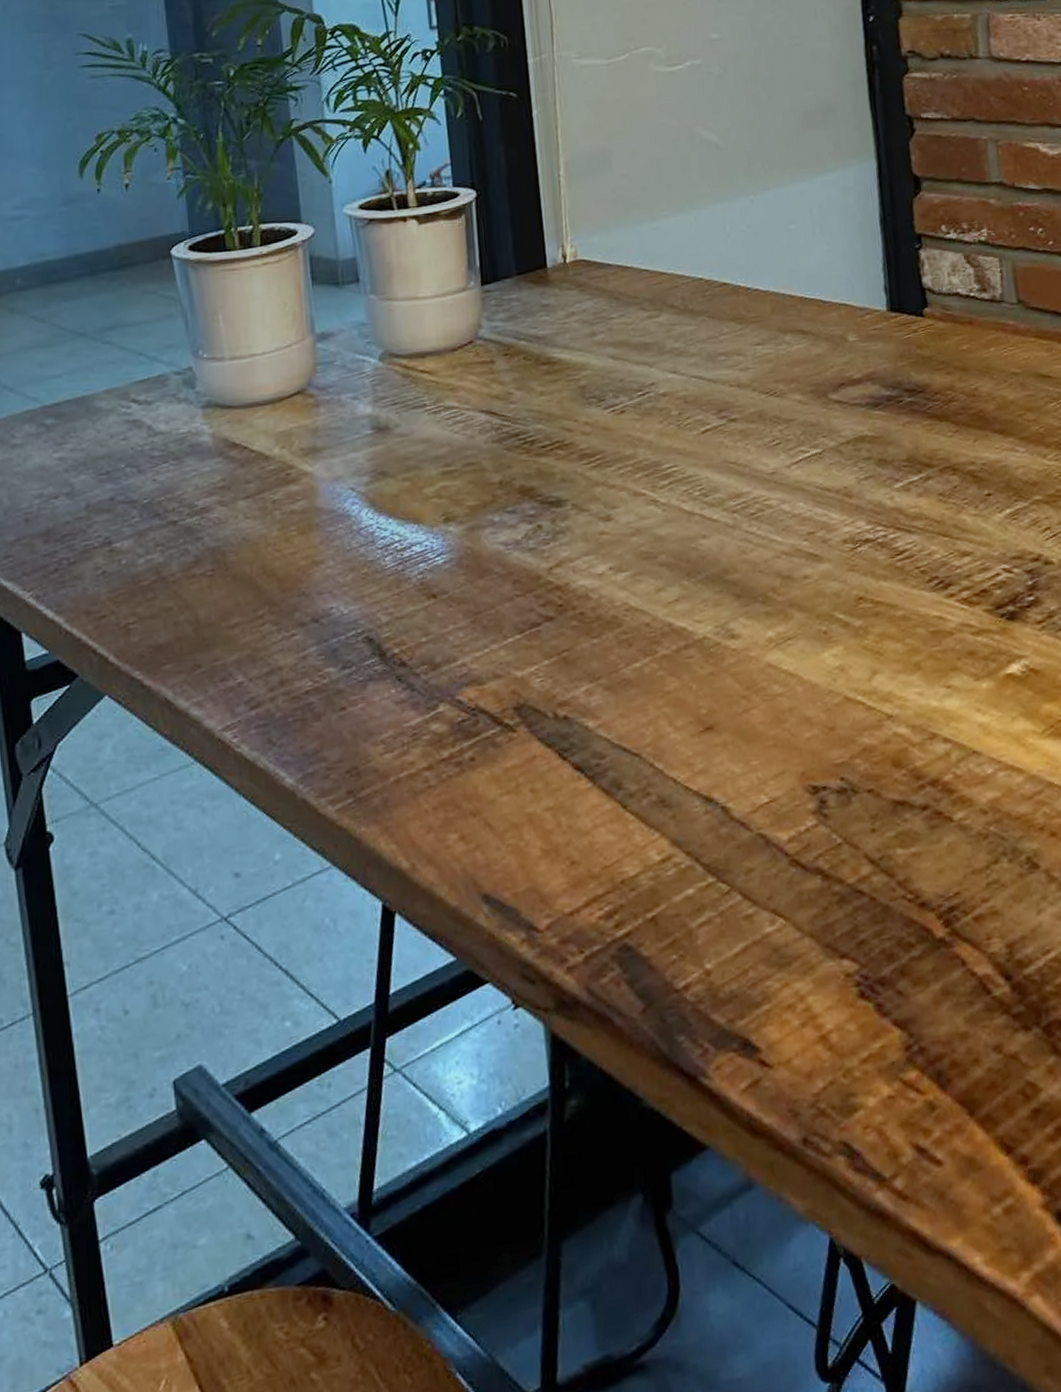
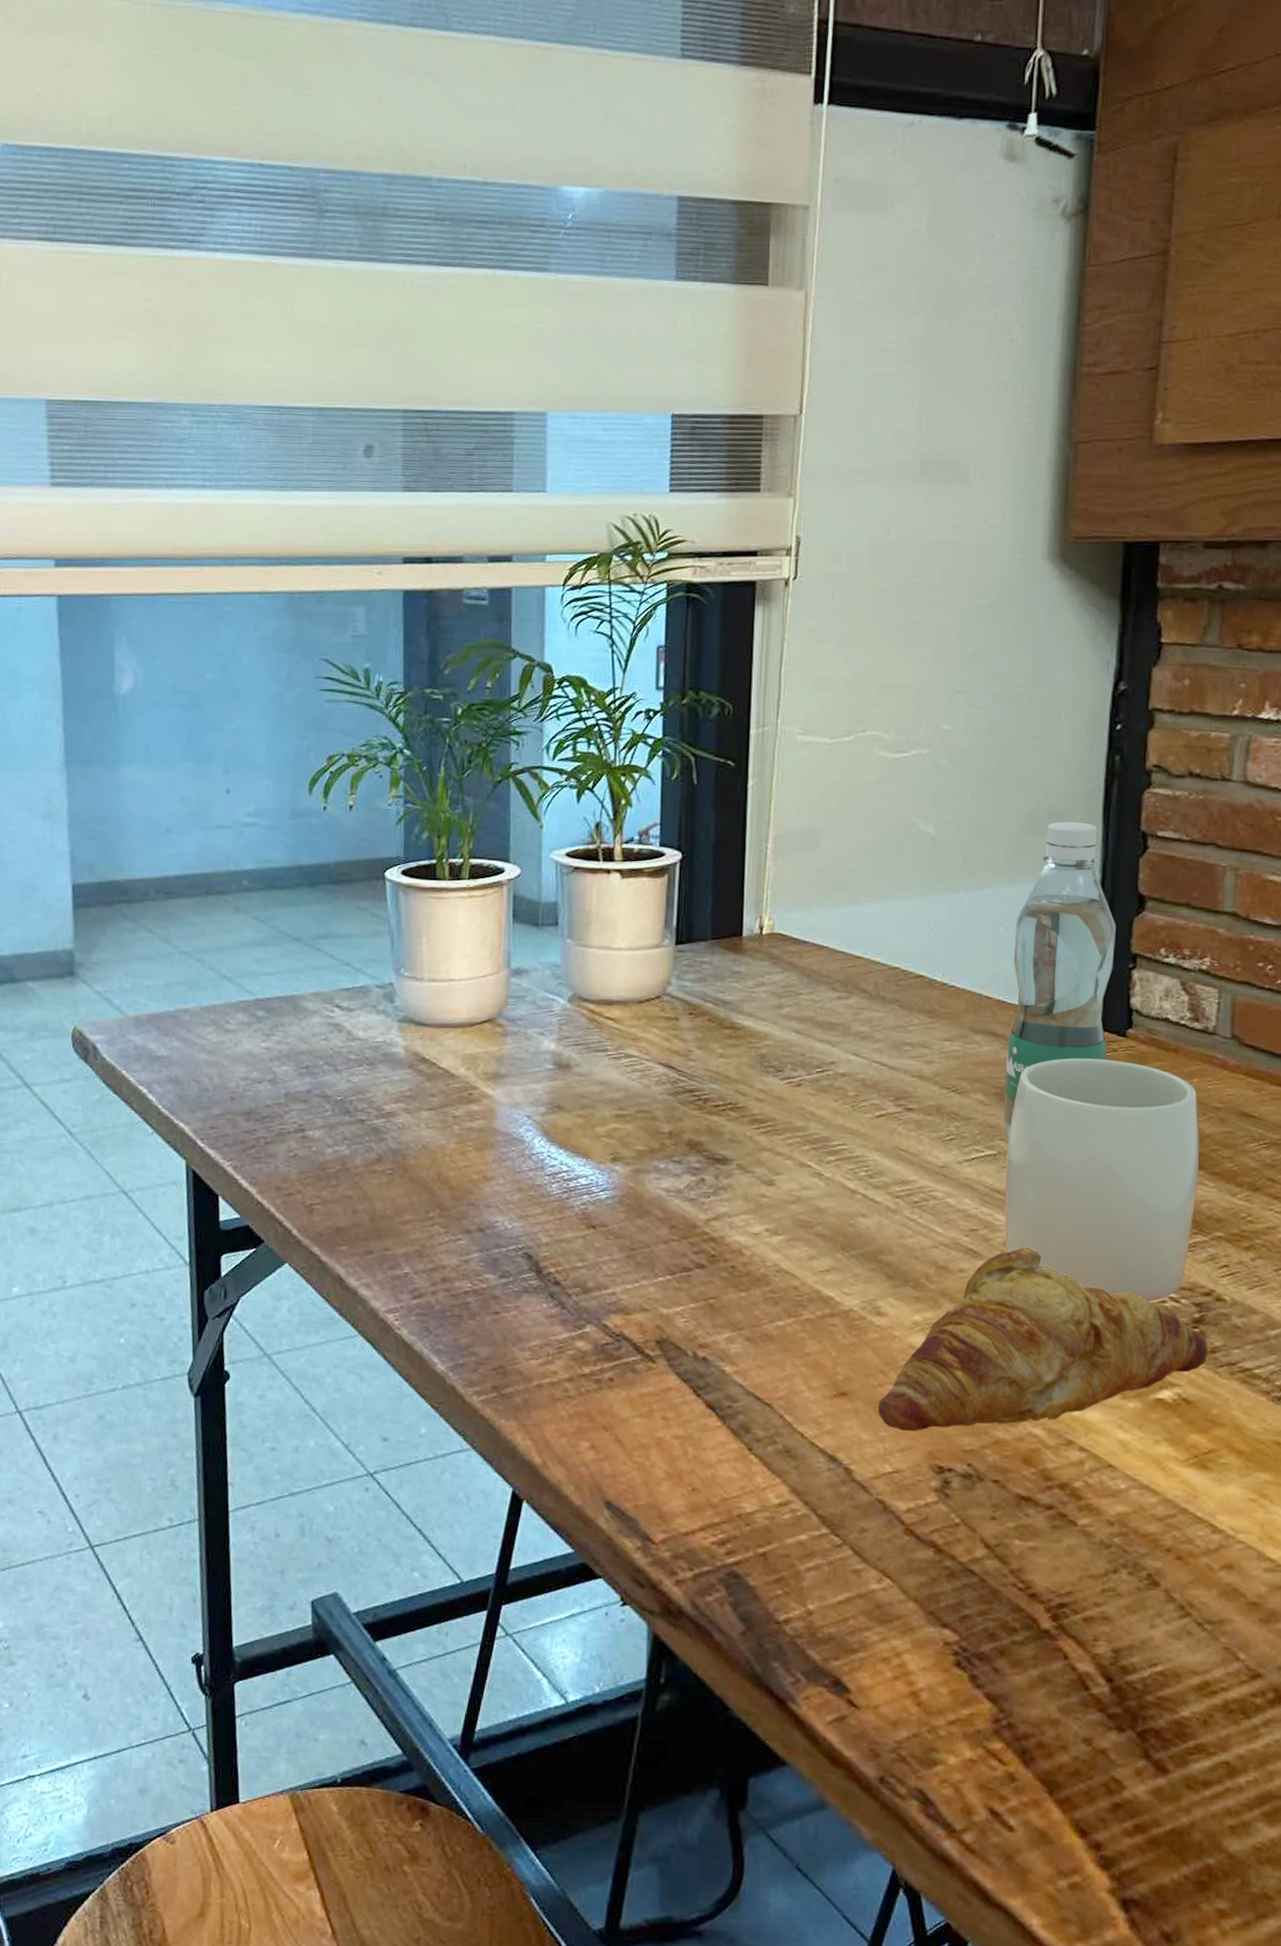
croissant: none [745,541,1047,756] -> present [877,1246,1209,1431]
bottle: none [805,113,910,433] -> present [1003,821,1116,1137]
mug: none [829,340,1013,577] -> present [1004,1058,1200,1302]

